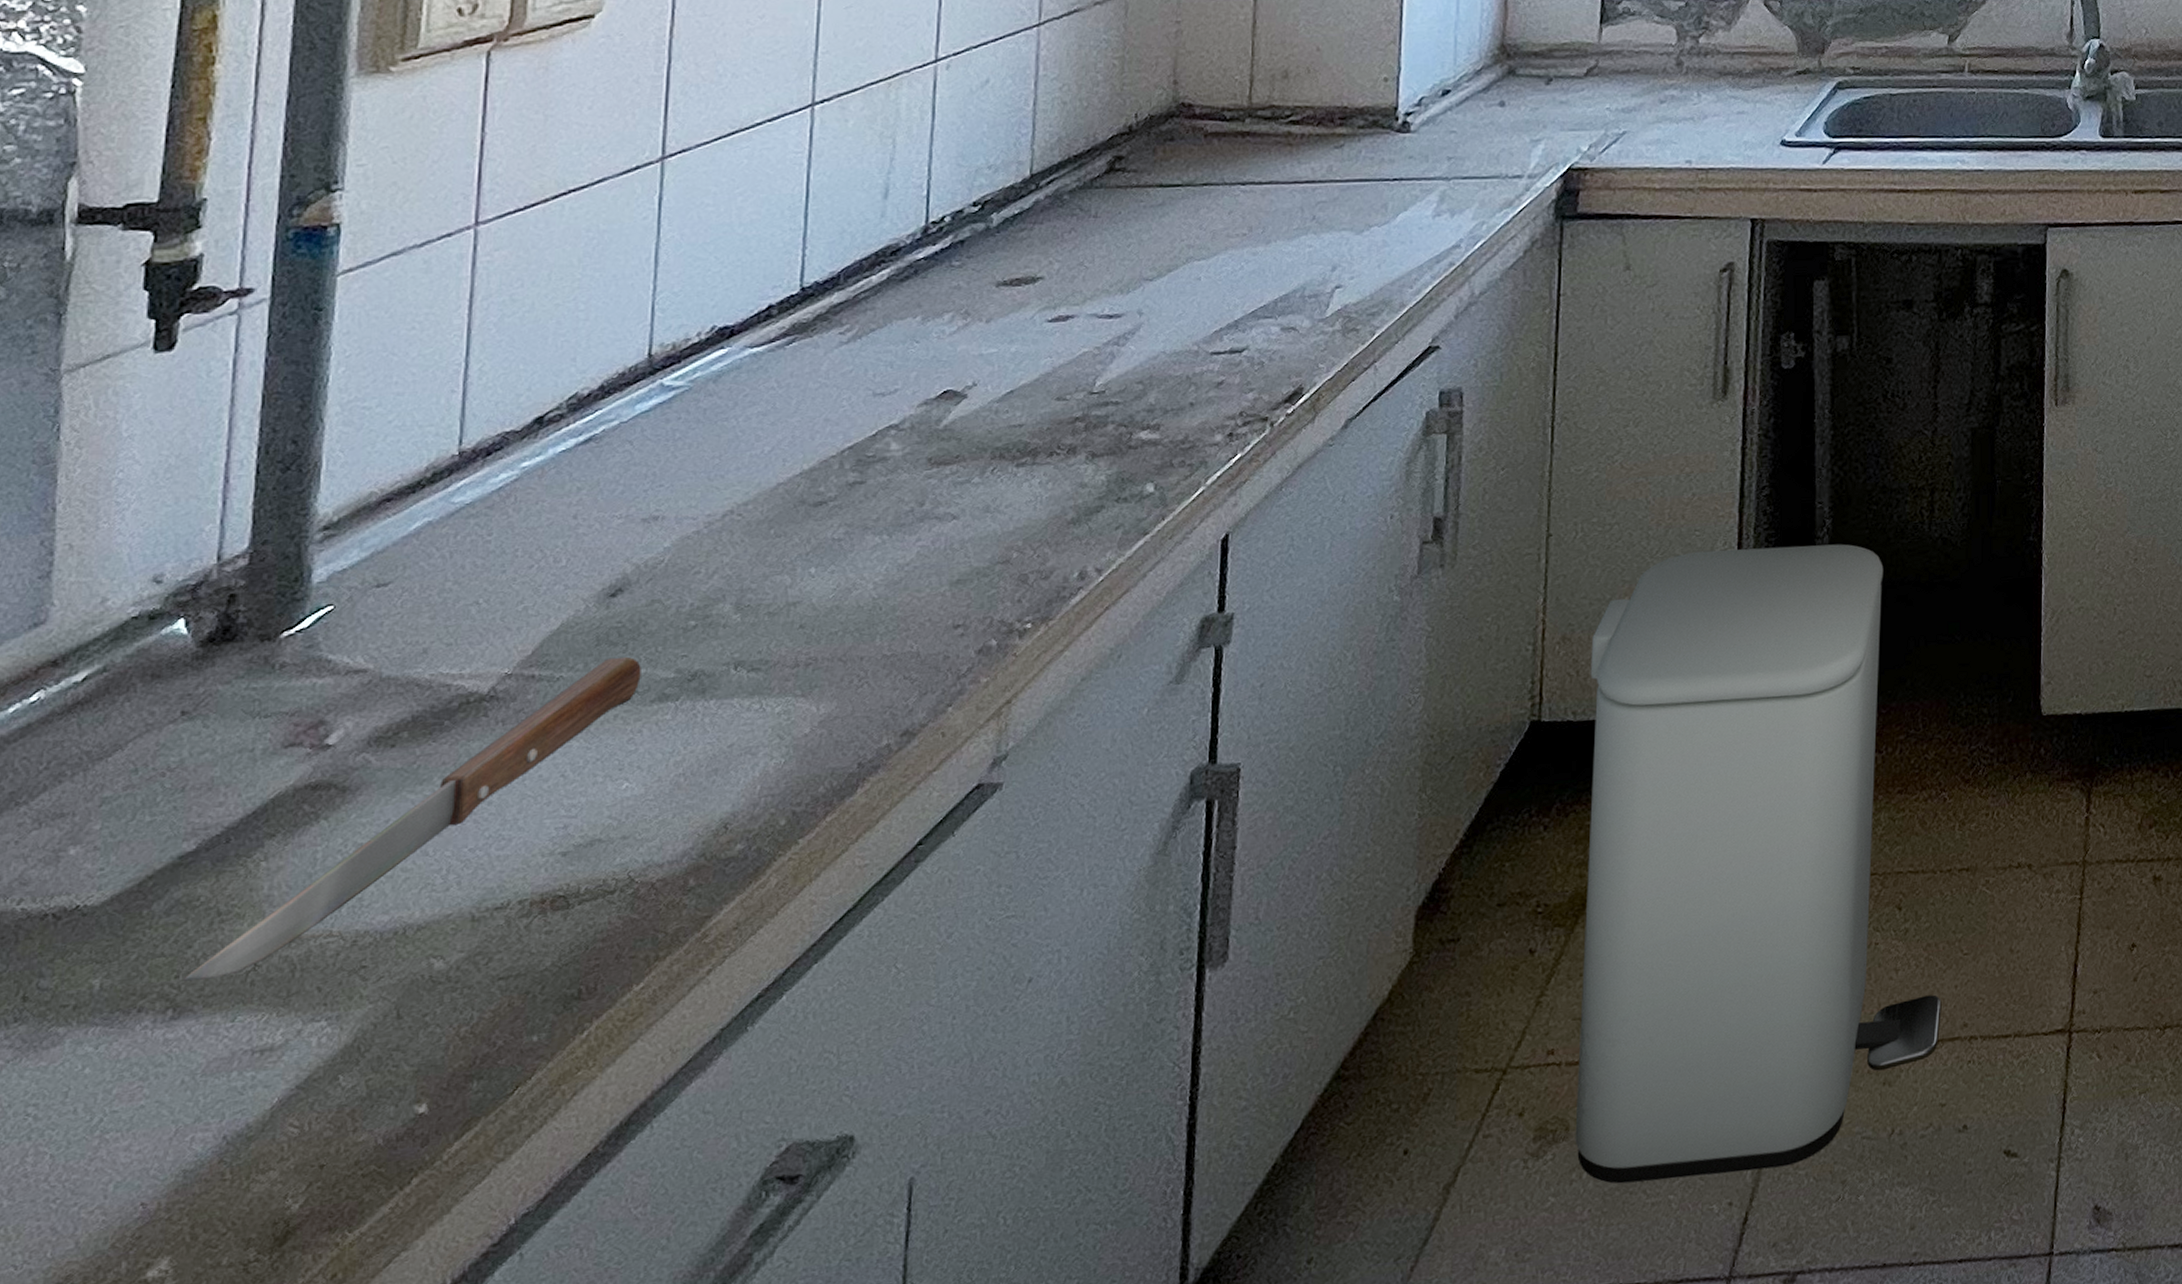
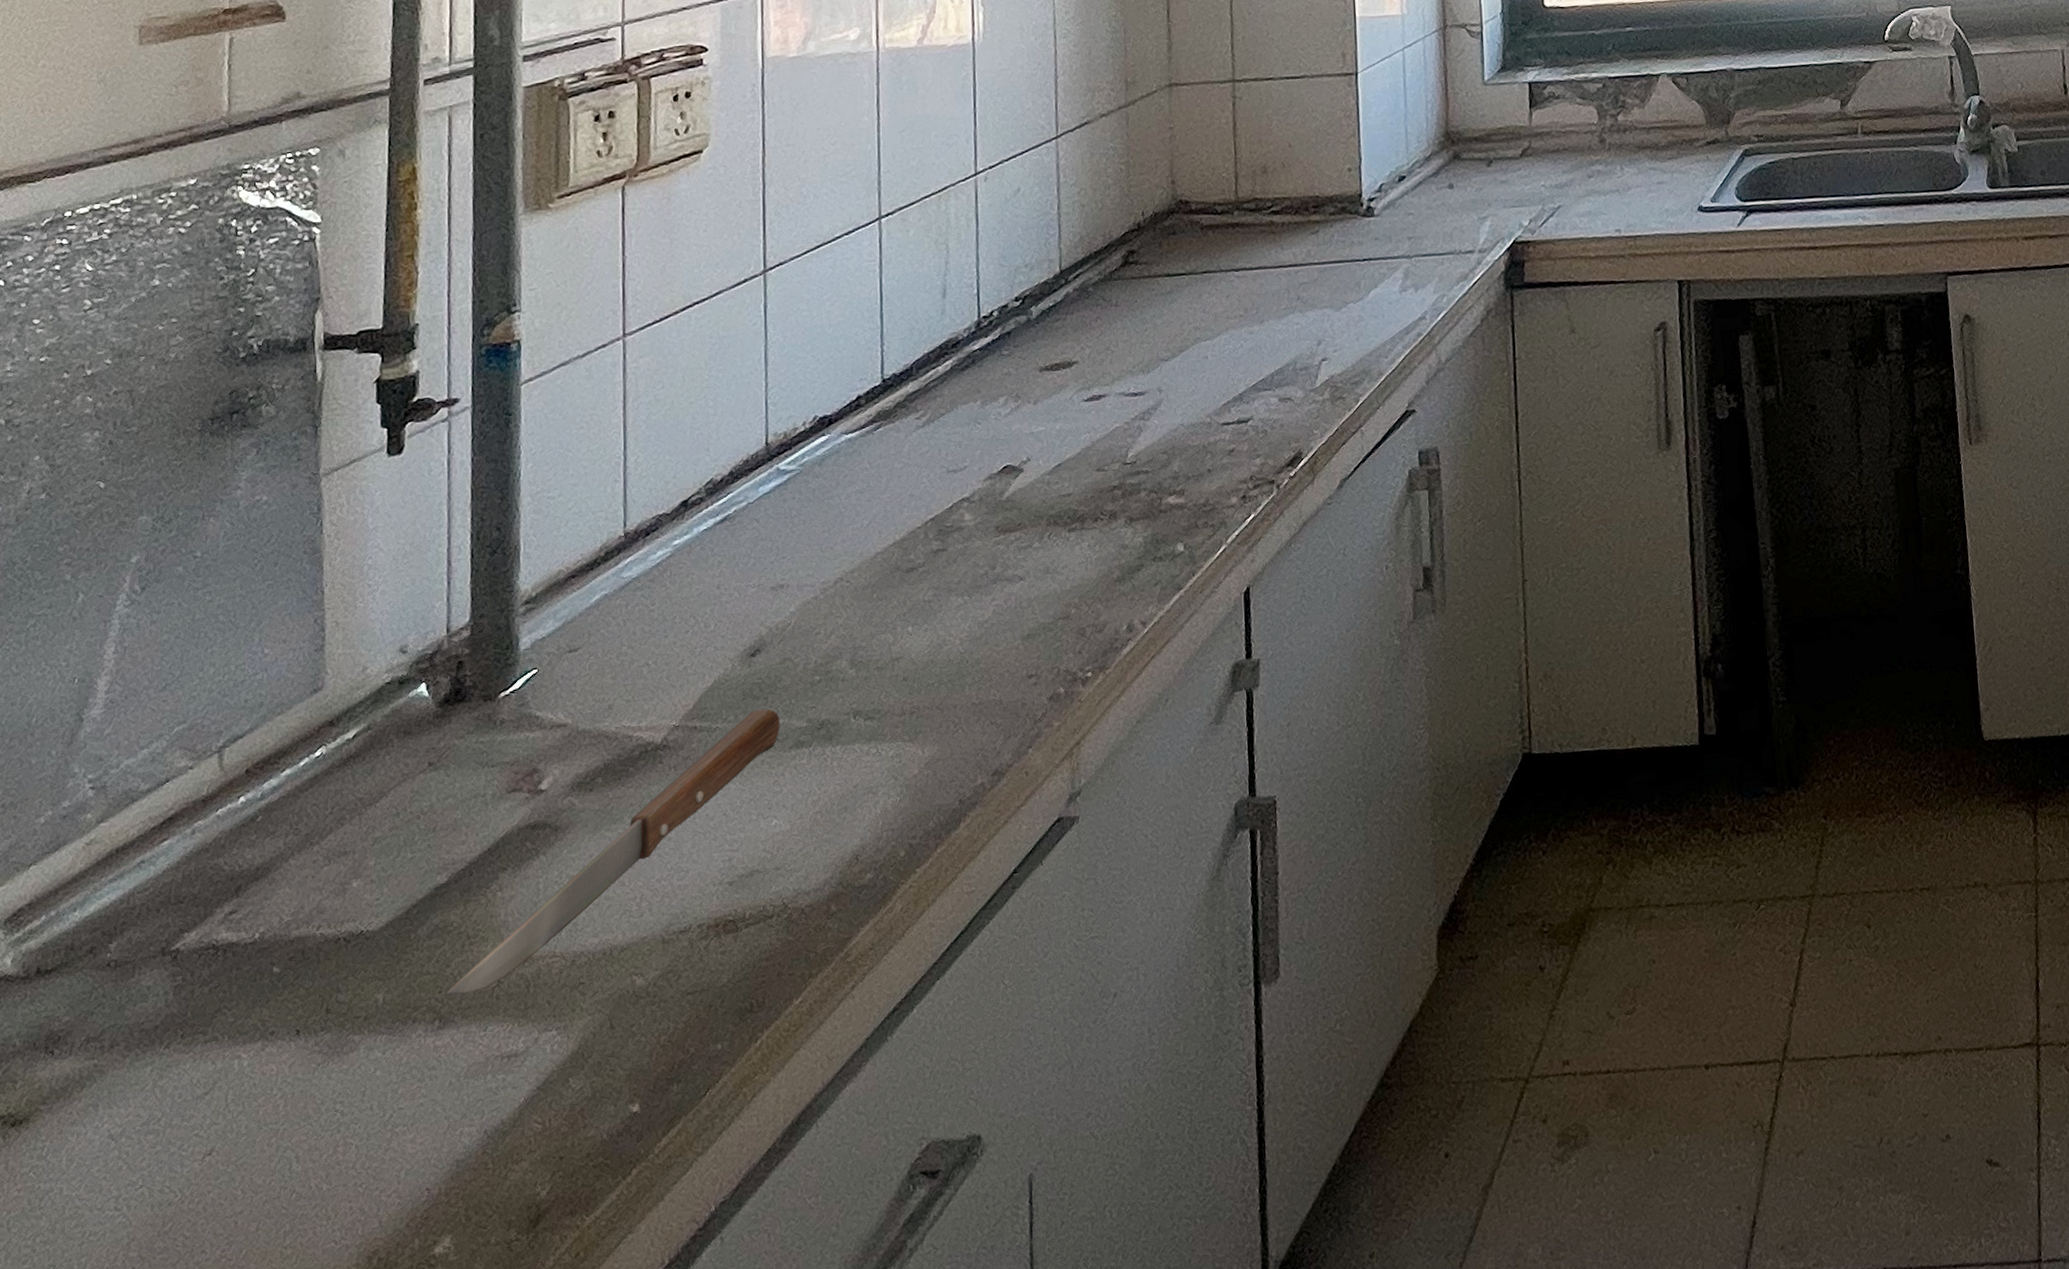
pedal bin: present [1575,544,1942,1184] -> none [1570,581,1917,1187]

